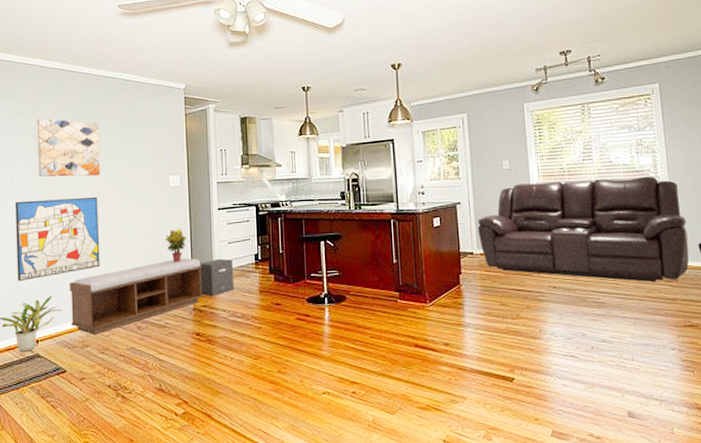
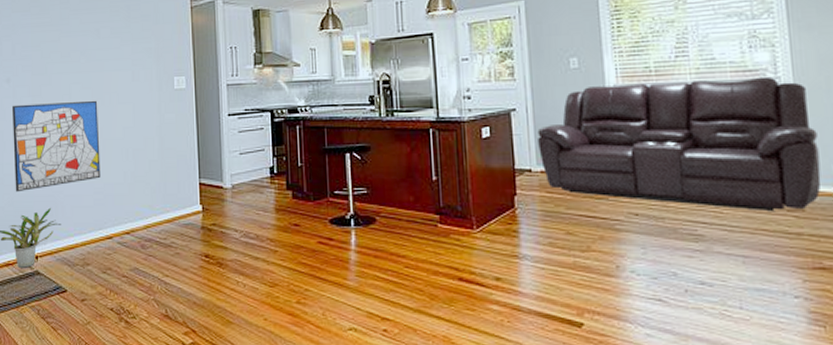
wall art: present [37,118,100,177] -> none [33,14,100,79]
bench: present [69,258,203,334] -> none [68,170,212,252]
potted plant: present [165,228,187,262] -> none [169,136,194,175]
speaker: present [200,258,234,297] -> none [208,171,247,215]

